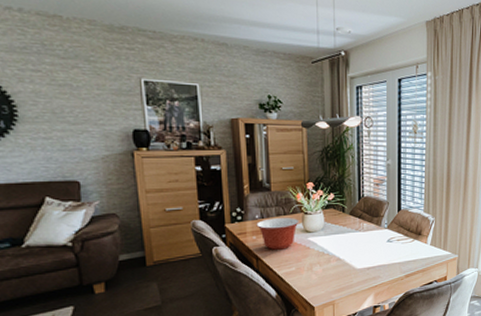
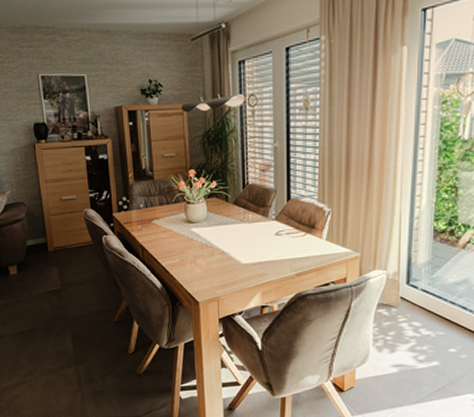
mixing bowl: present [256,218,299,250] -> none [141,207,182,240]

